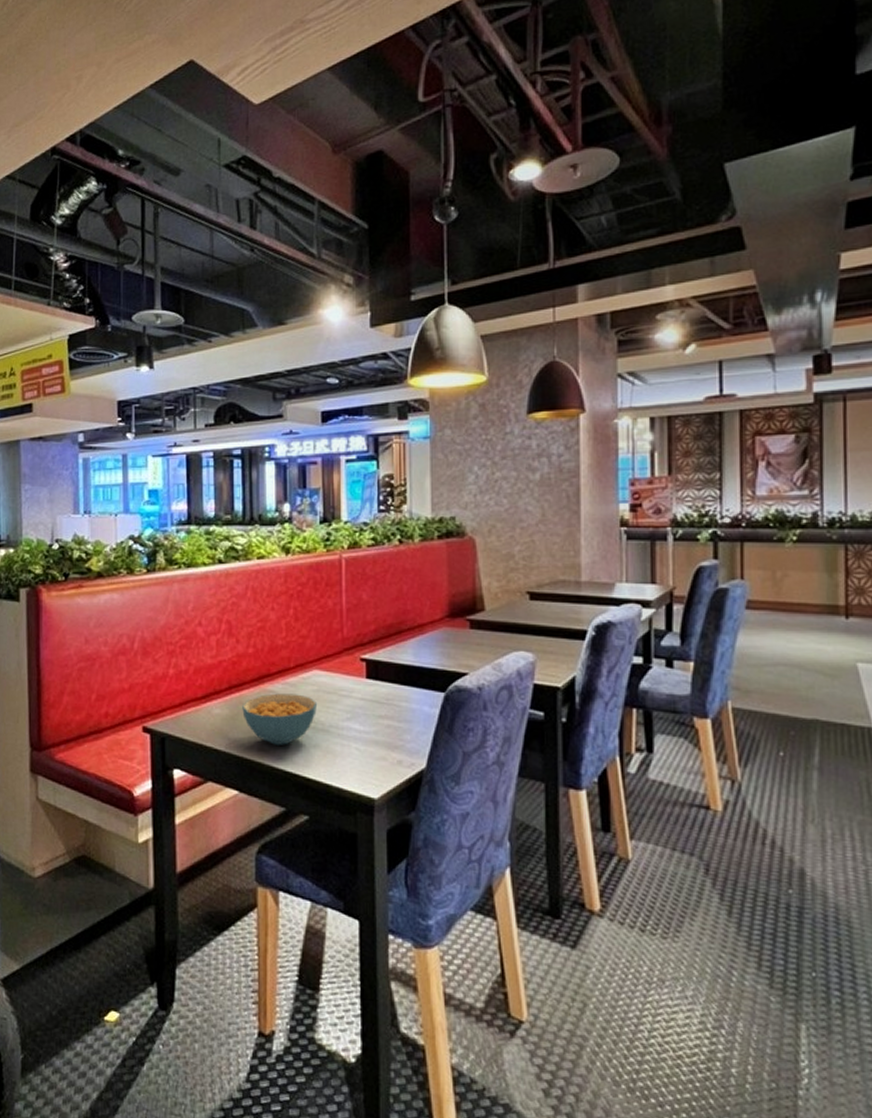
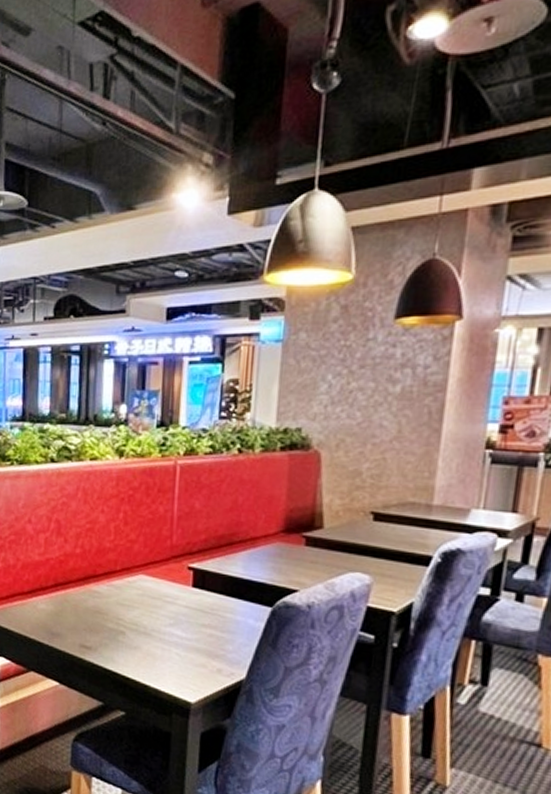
cereal bowl: present [242,693,317,745] -> none [67,594,140,644]

